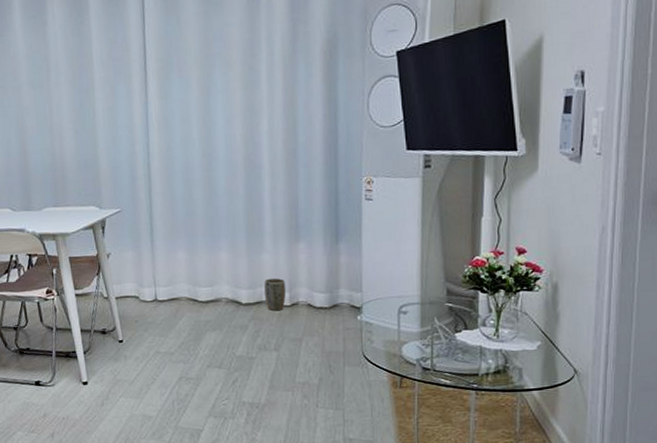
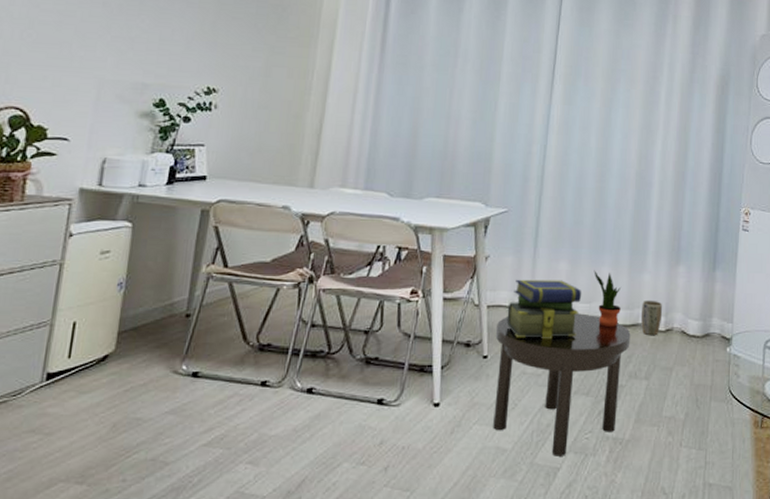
side table: none [126,296,257,420] -> present [493,313,631,456]
stack of books: none [134,268,203,323] -> present [506,279,582,340]
potted plant: none [212,256,243,307] -> present [594,270,621,327]

